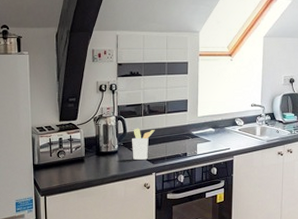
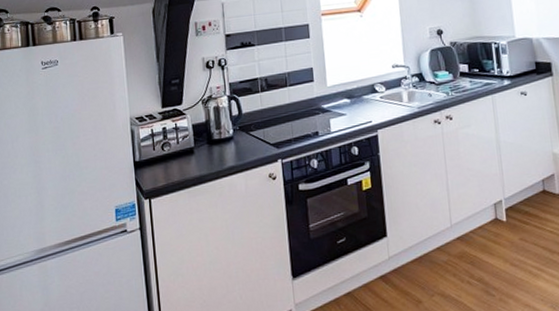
utensil holder: present [132,128,155,160] -> none [249,107,277,145]

